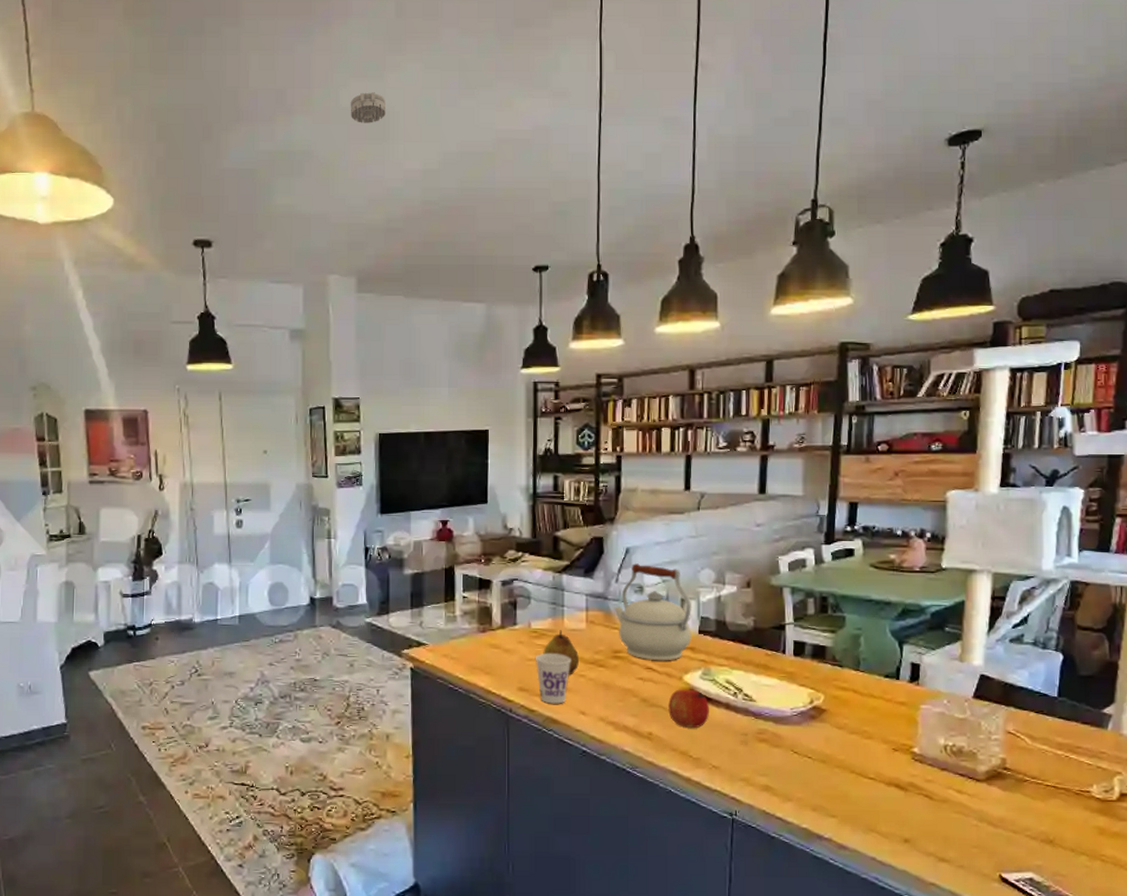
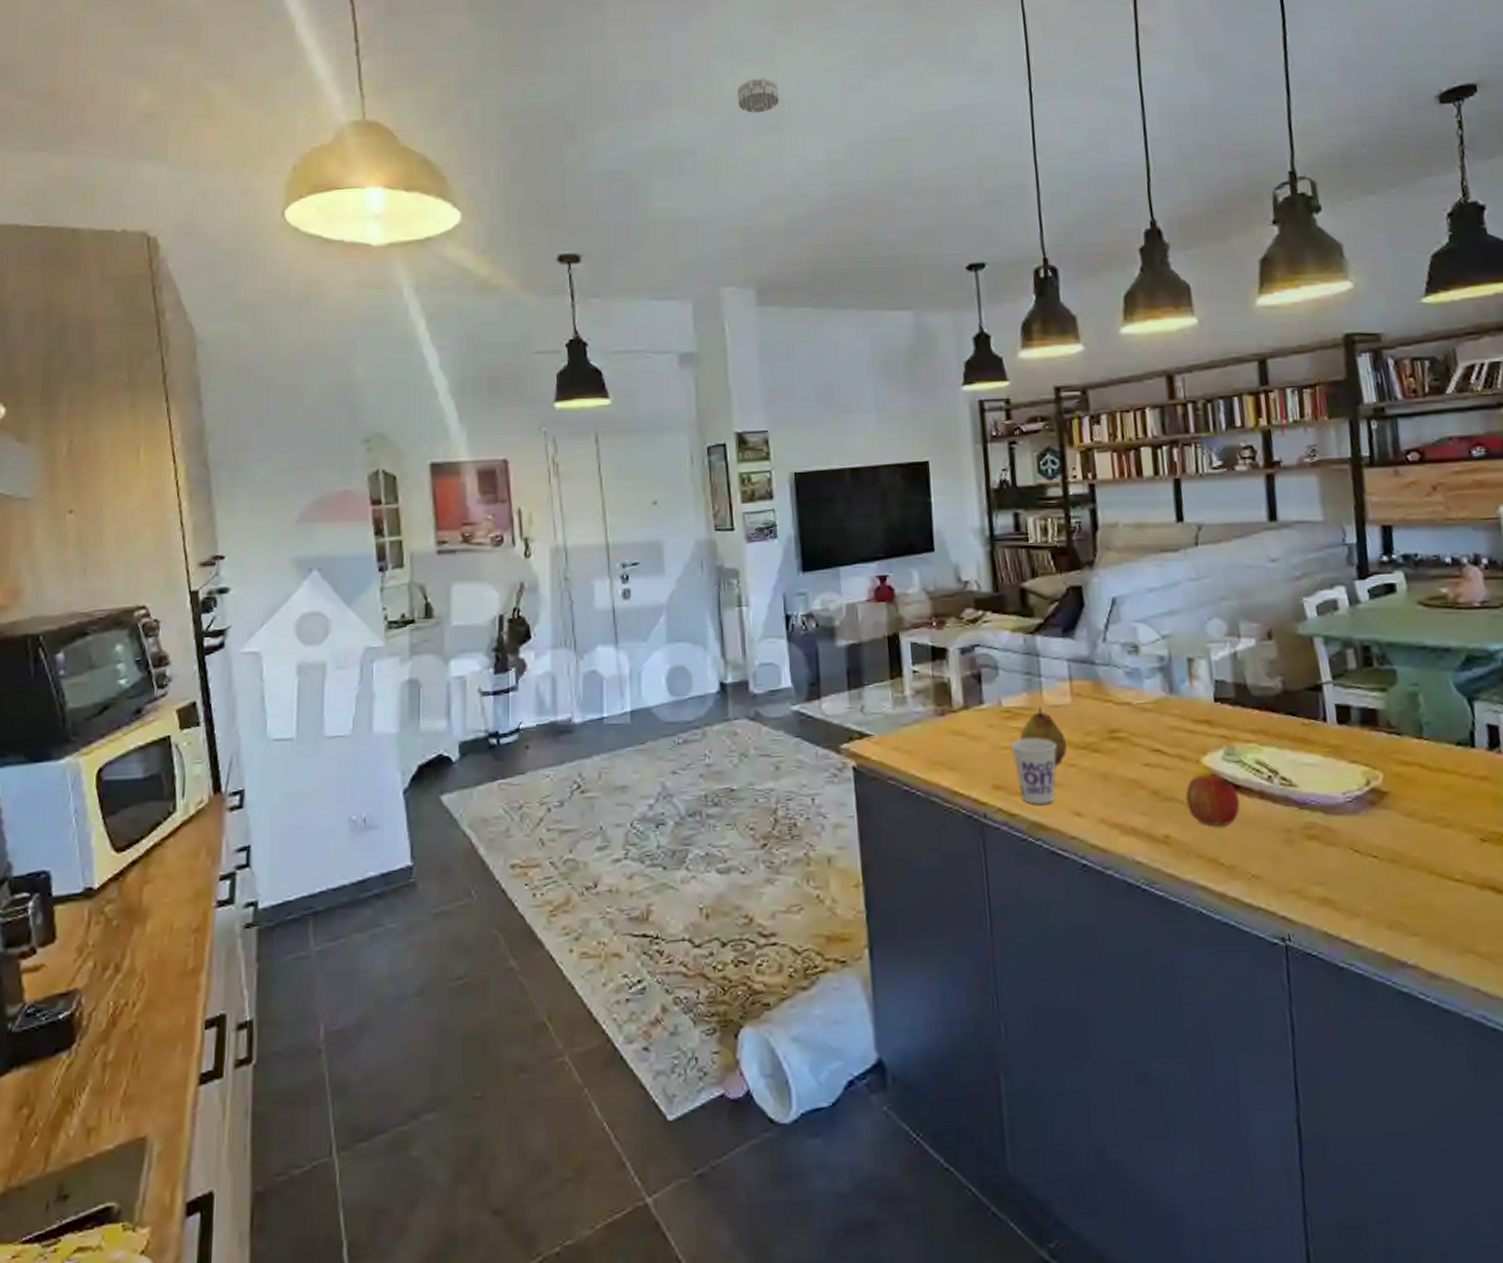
kettle: present [614,563,692,661] -> none [1104,617,1207,740]

